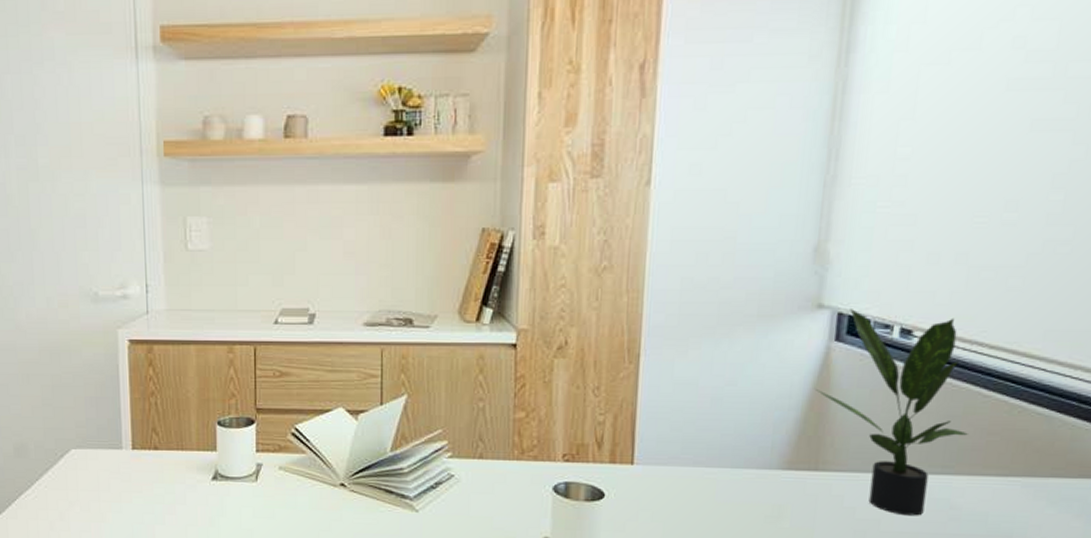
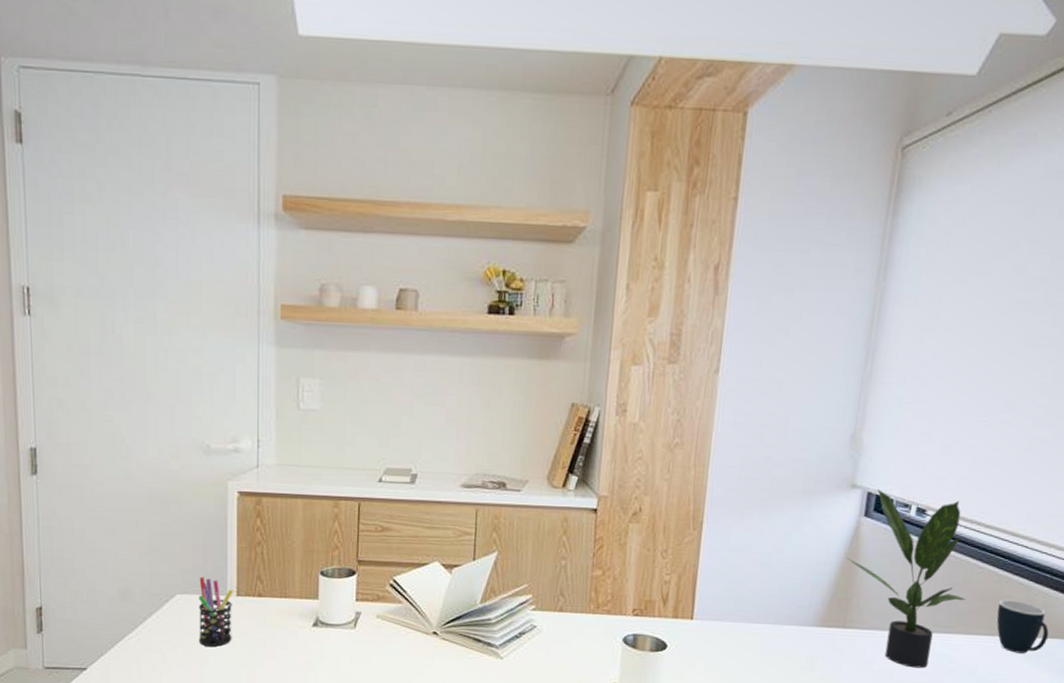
pen holder: none [93,430,129,503] -> present [199,576,234,647]
mug: none [1009,433,1079,497] -> present [996,599,1049,654]

